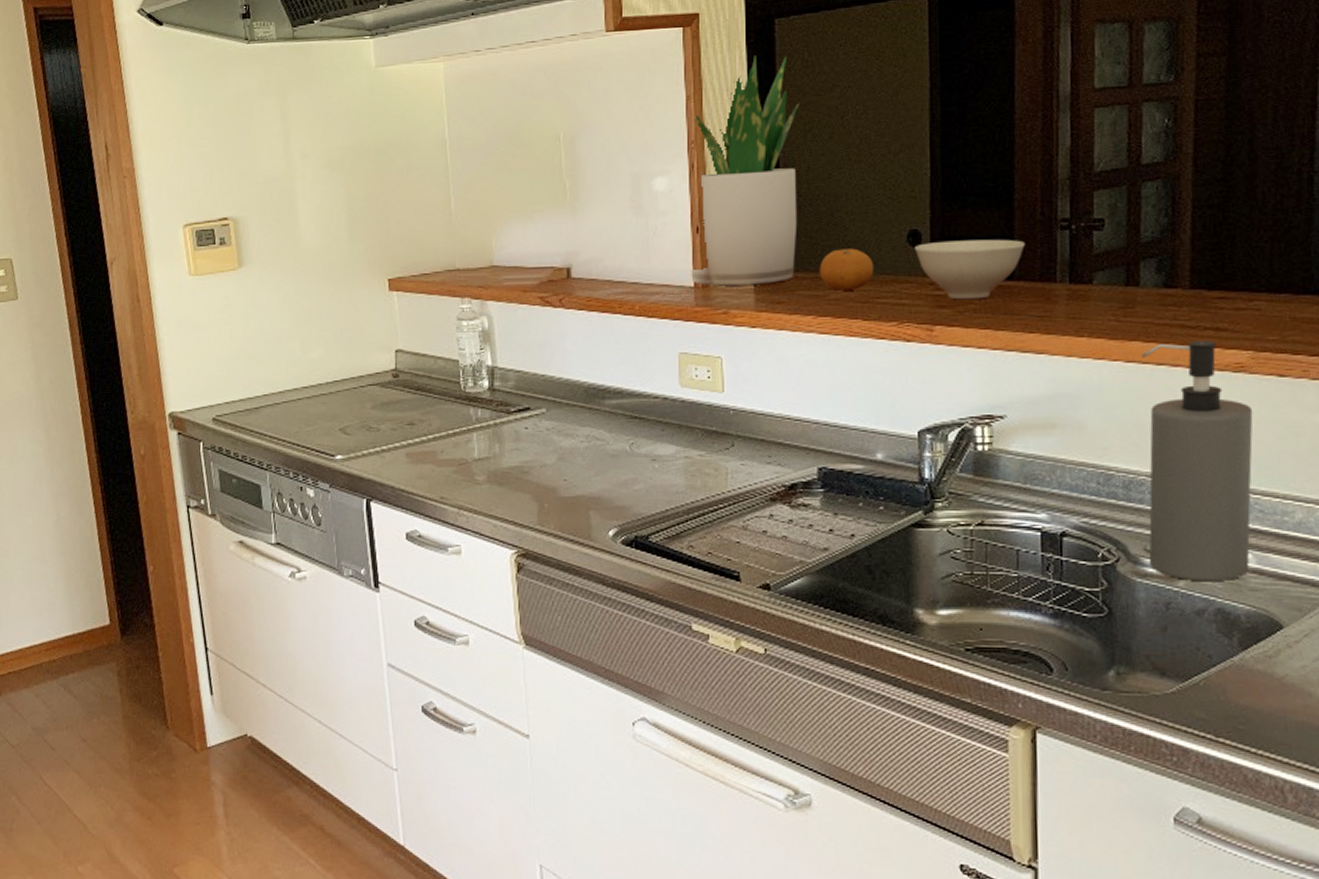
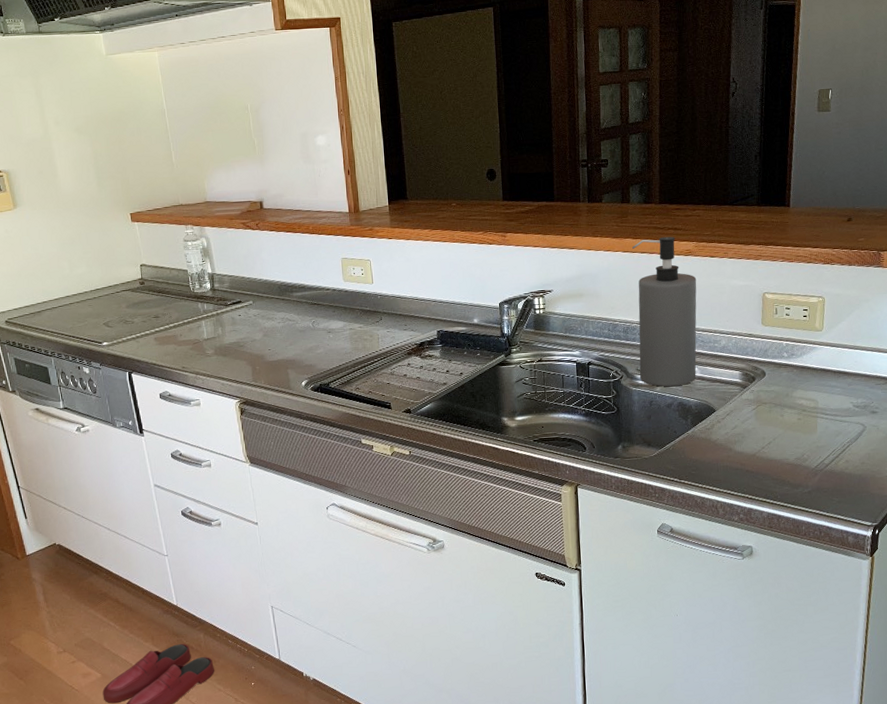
planter: present [691,55,800,286] -> none [341,48,415,212]
fruit: present [819,248,875,291] -> none [431,183,467,212]
bowl: present [914,239,1025,300] -> none [491,174,560,216]

